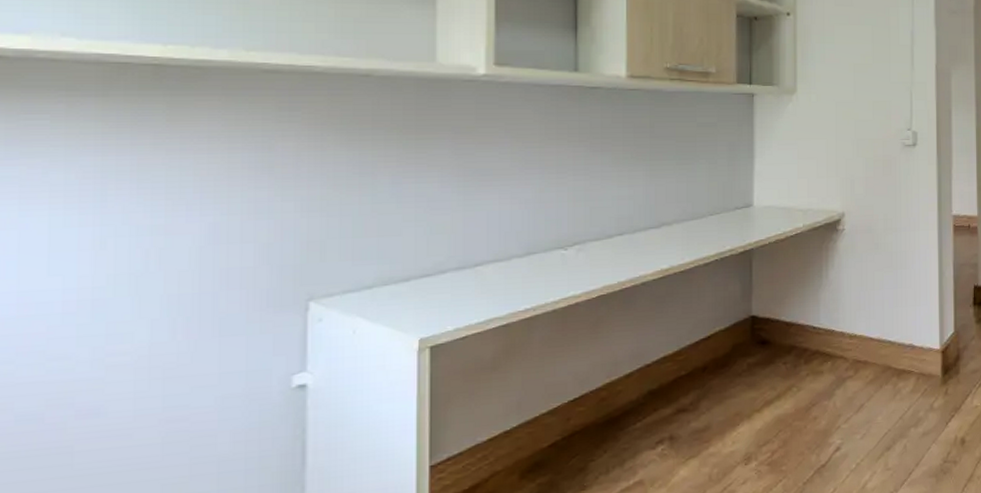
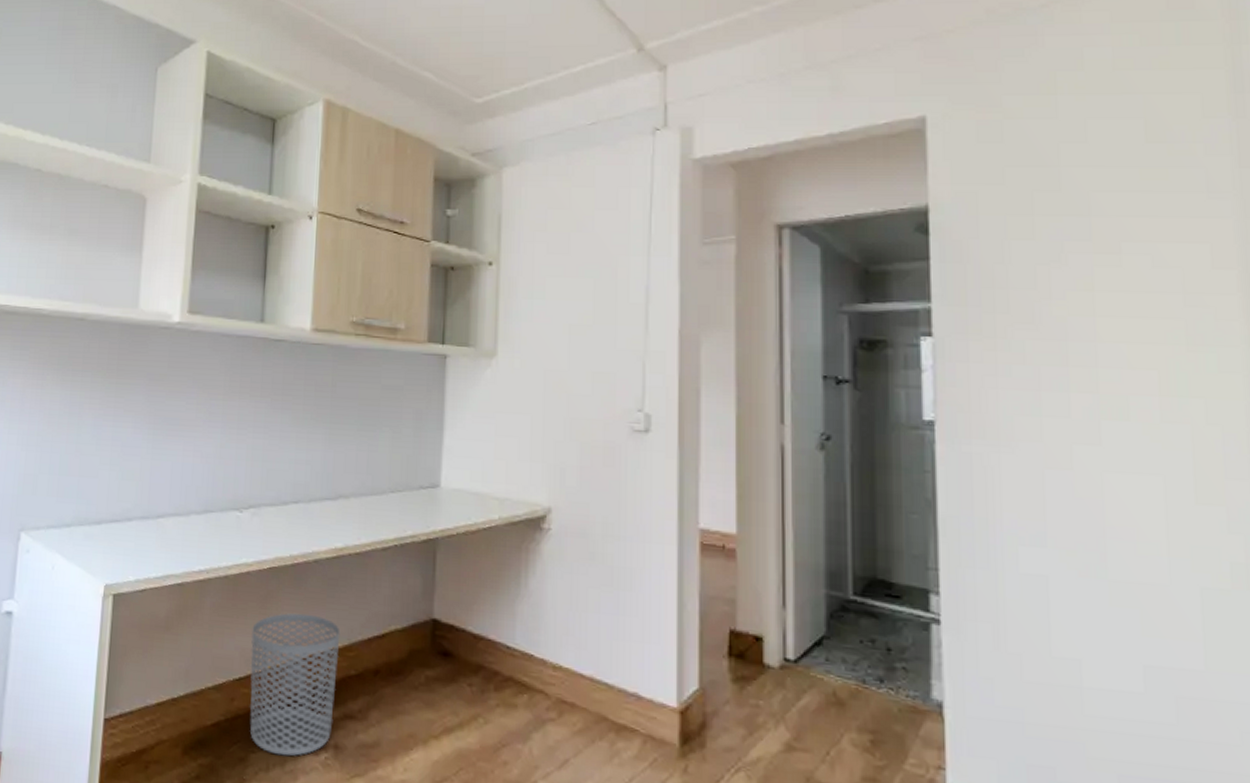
waste bin: none [584,330,670,458] -> present [249,613,341,757]

